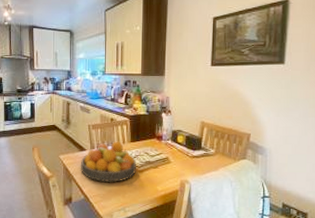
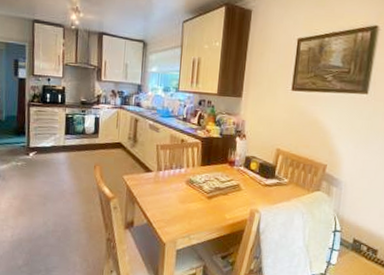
fruit bowl: present [81,141,136,182] -> none [145,164,205,208]

